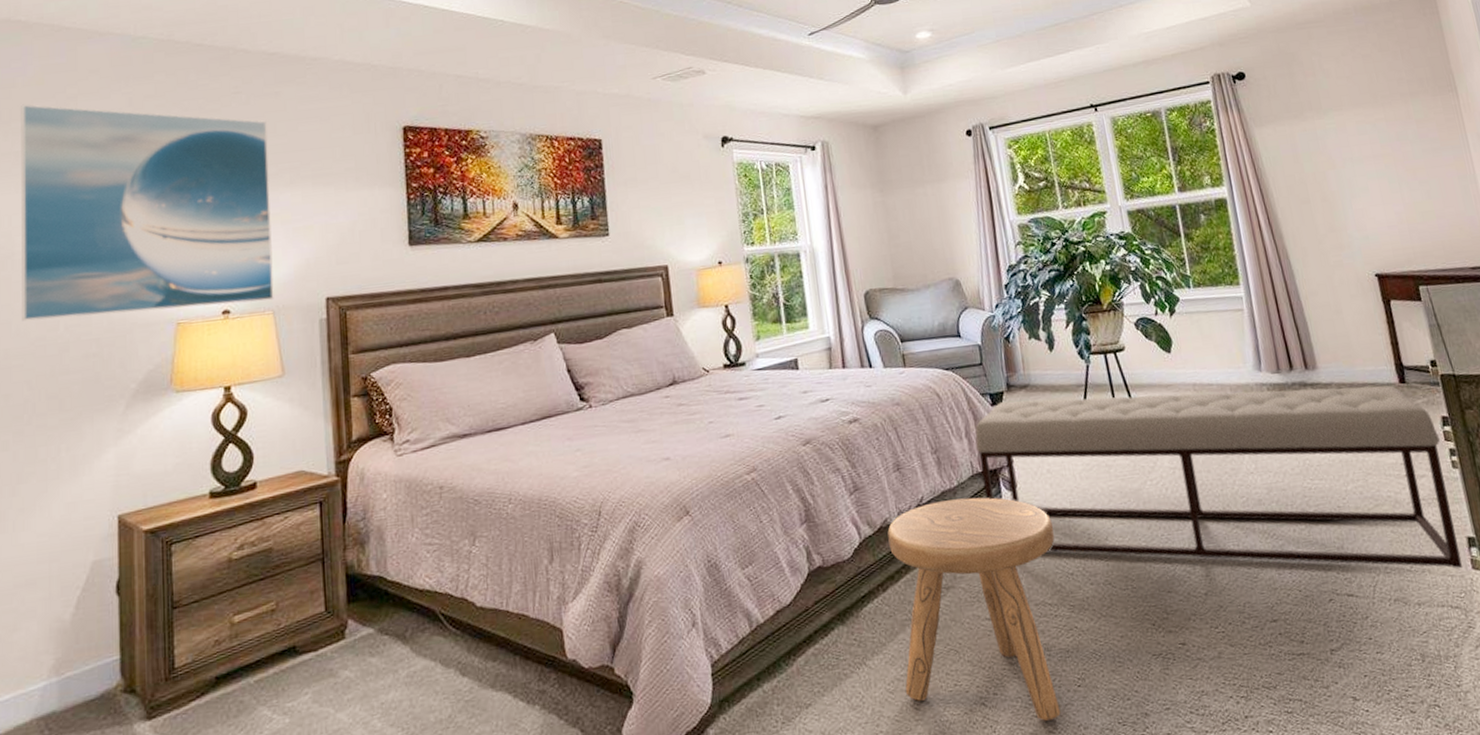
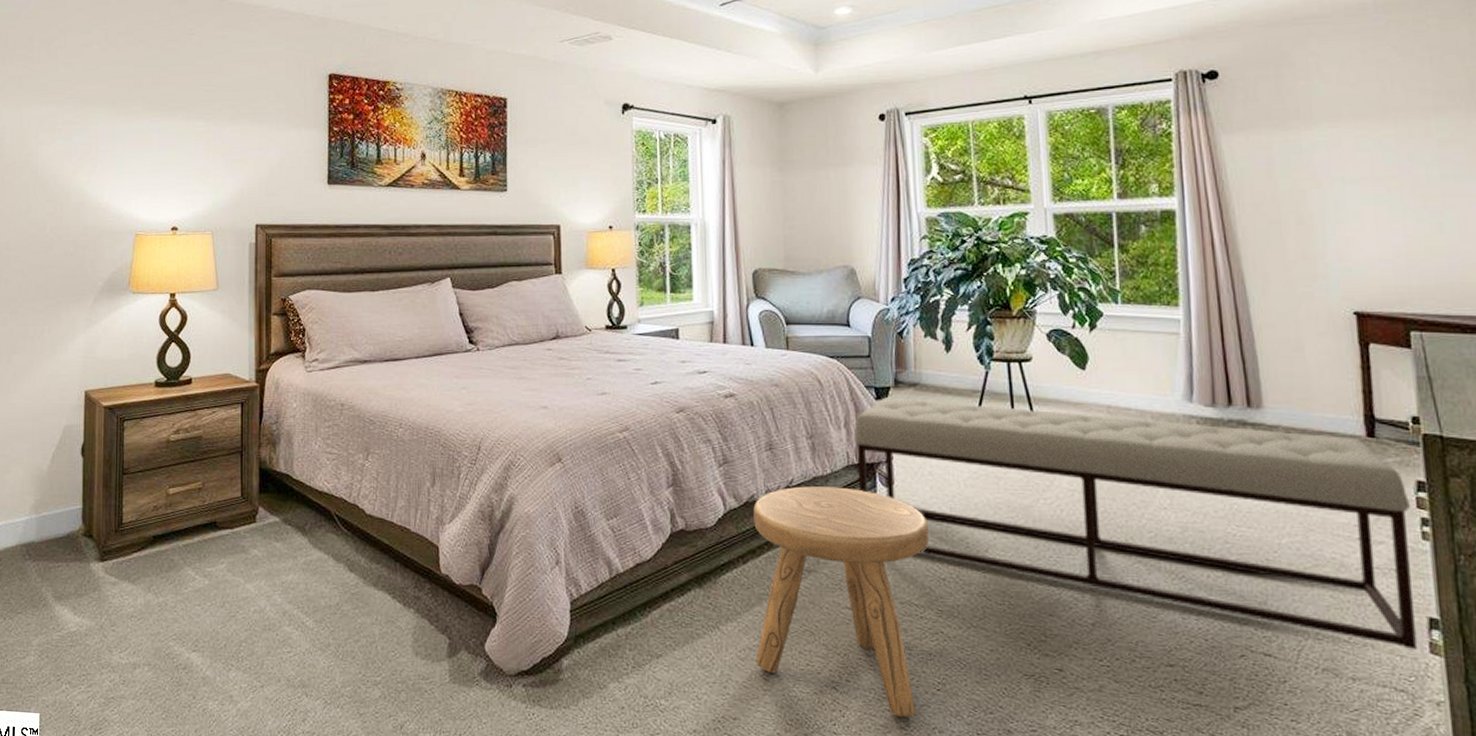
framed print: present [21,104,274,322] -> none [19,34,214,223]

